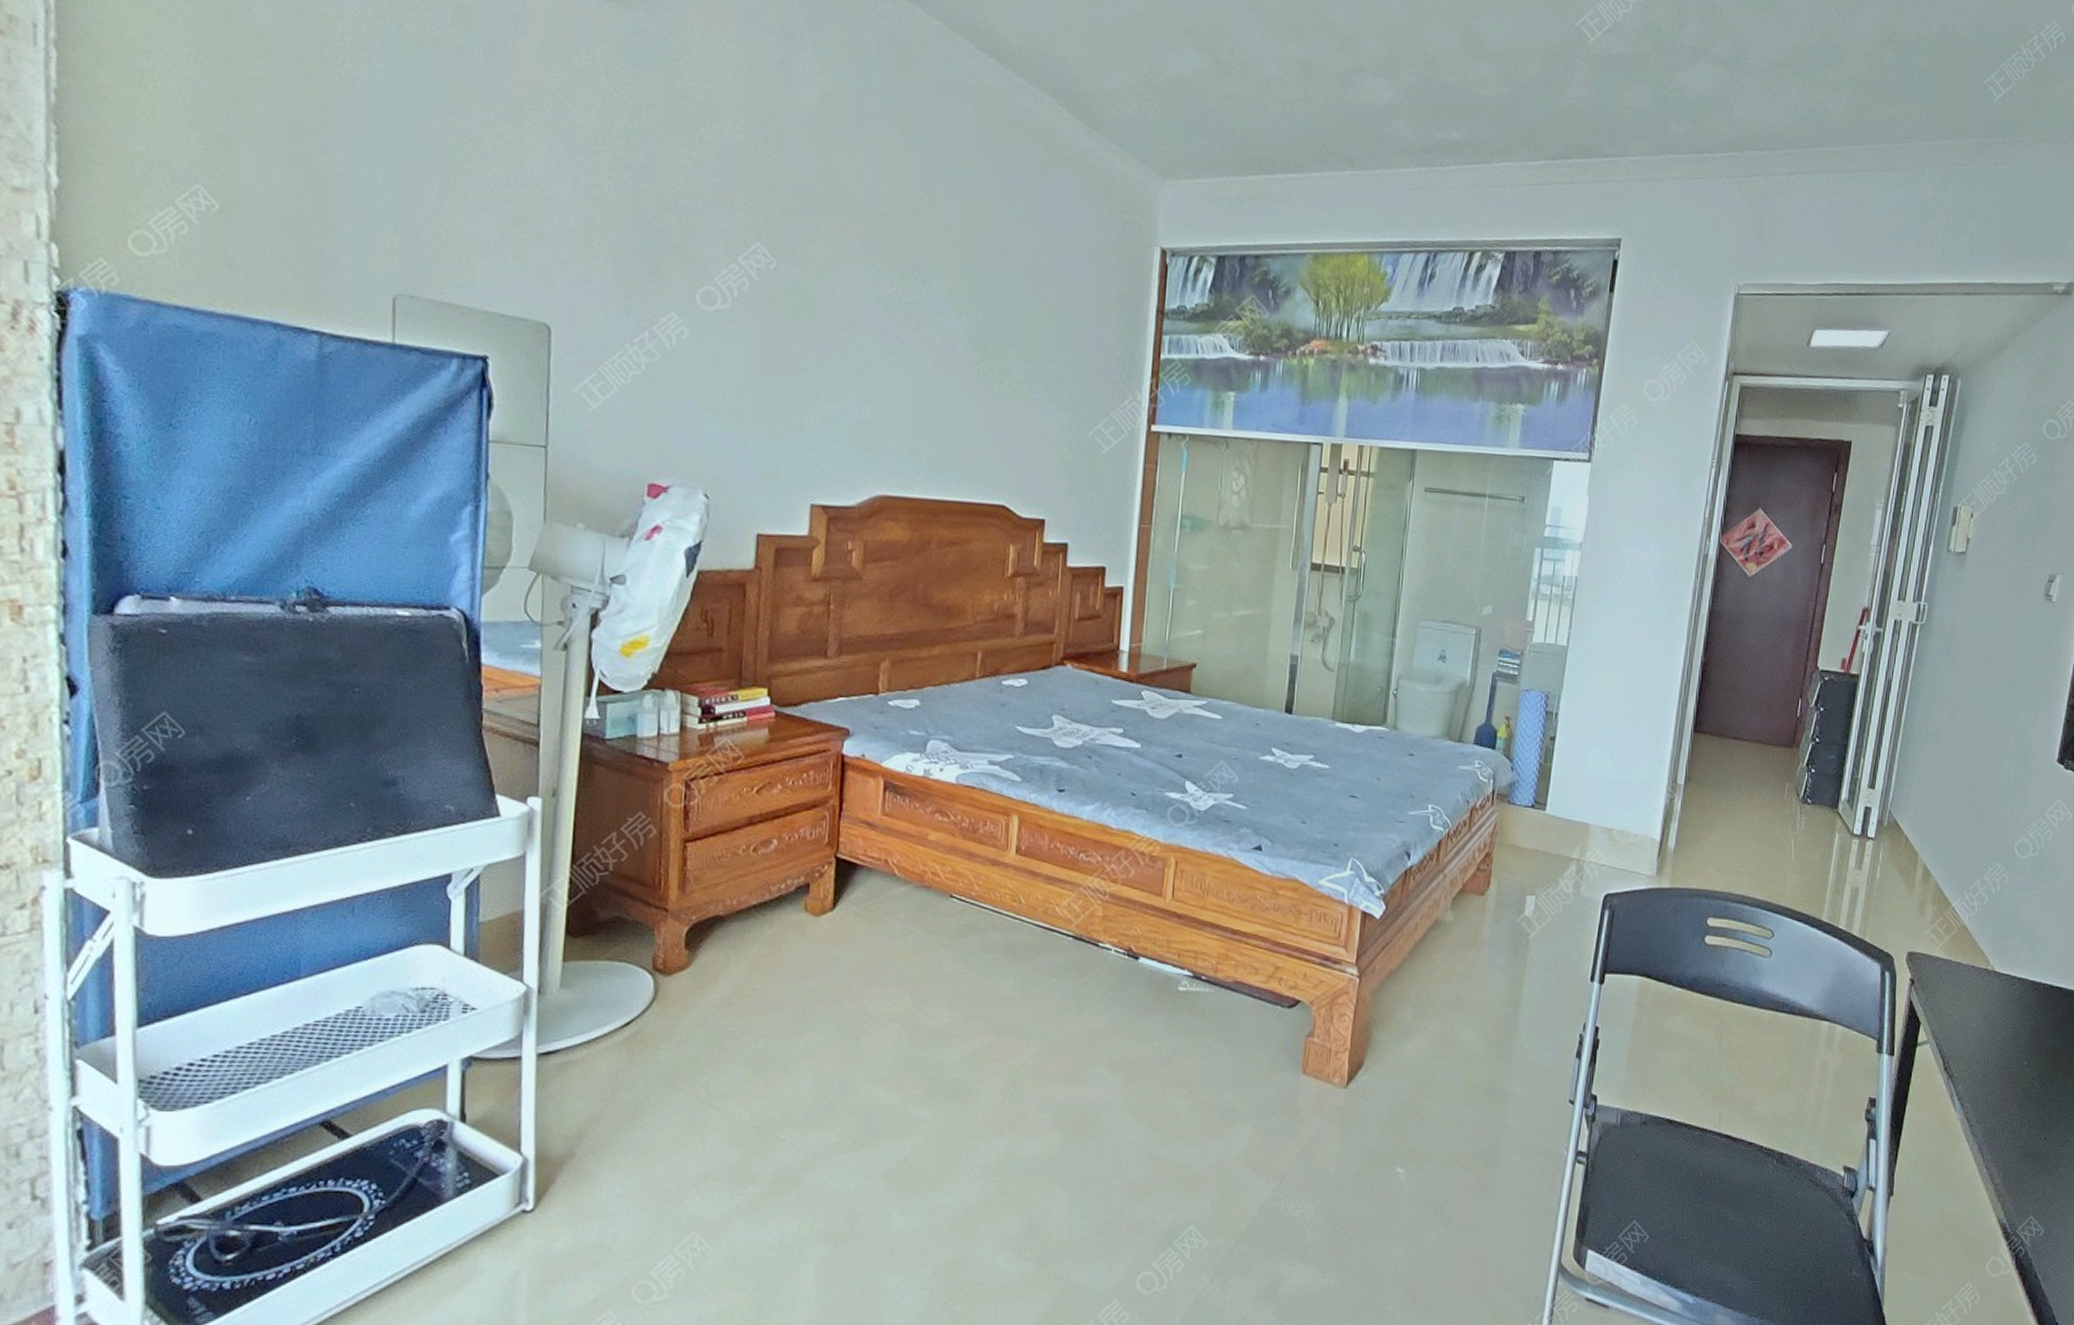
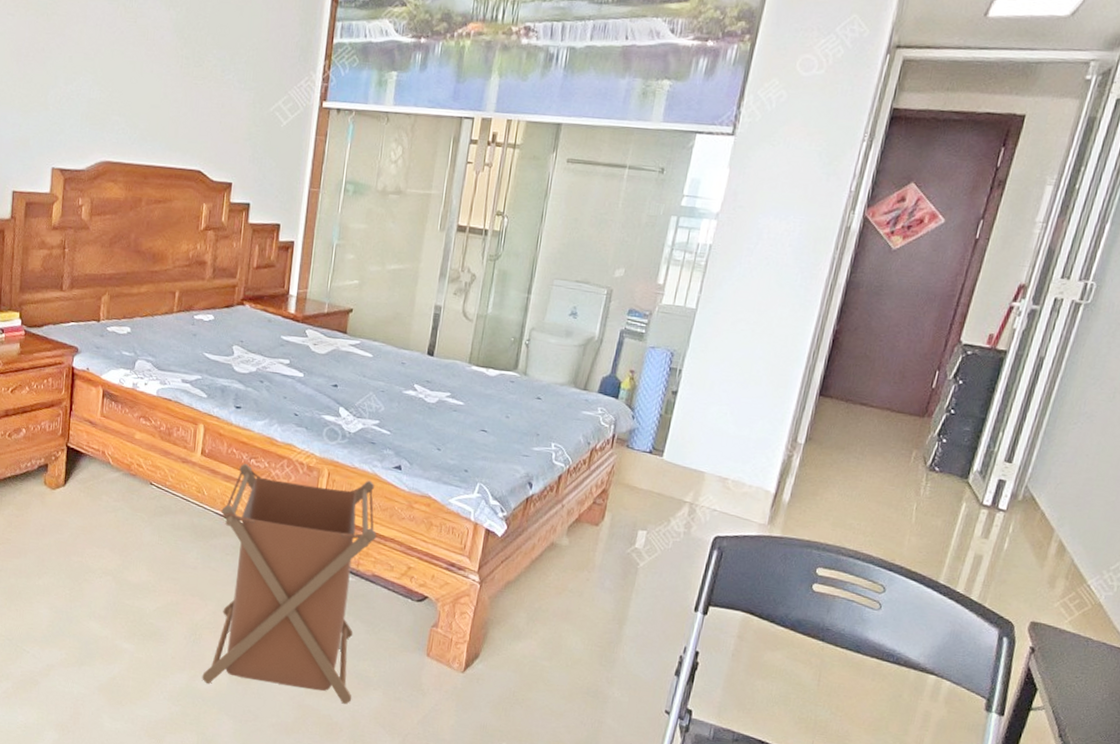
laundry basket: none [1025,859,1237,1148] -> present [202,463,377,704]

